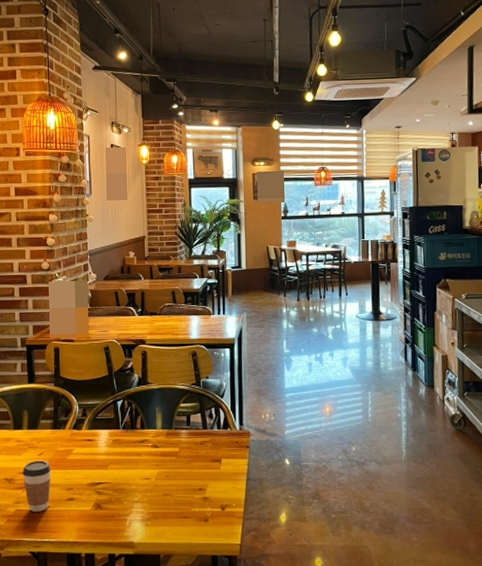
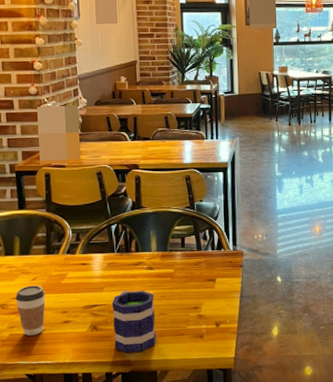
mug: none [116,469,161,533] -> present [111,291,157,352]

